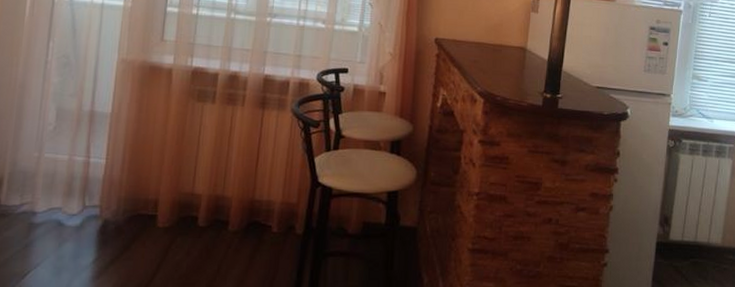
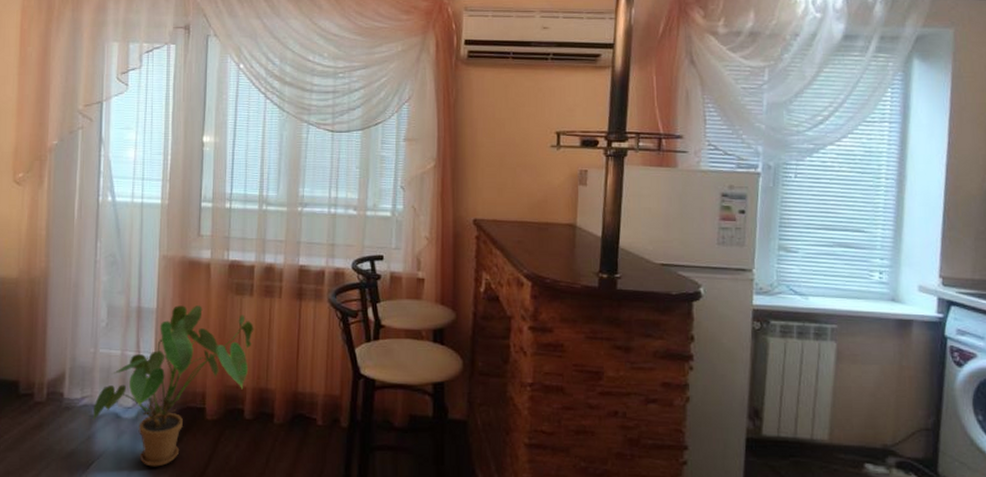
house plant: none [31,110,214,276] -> present [92,305,254,467]

